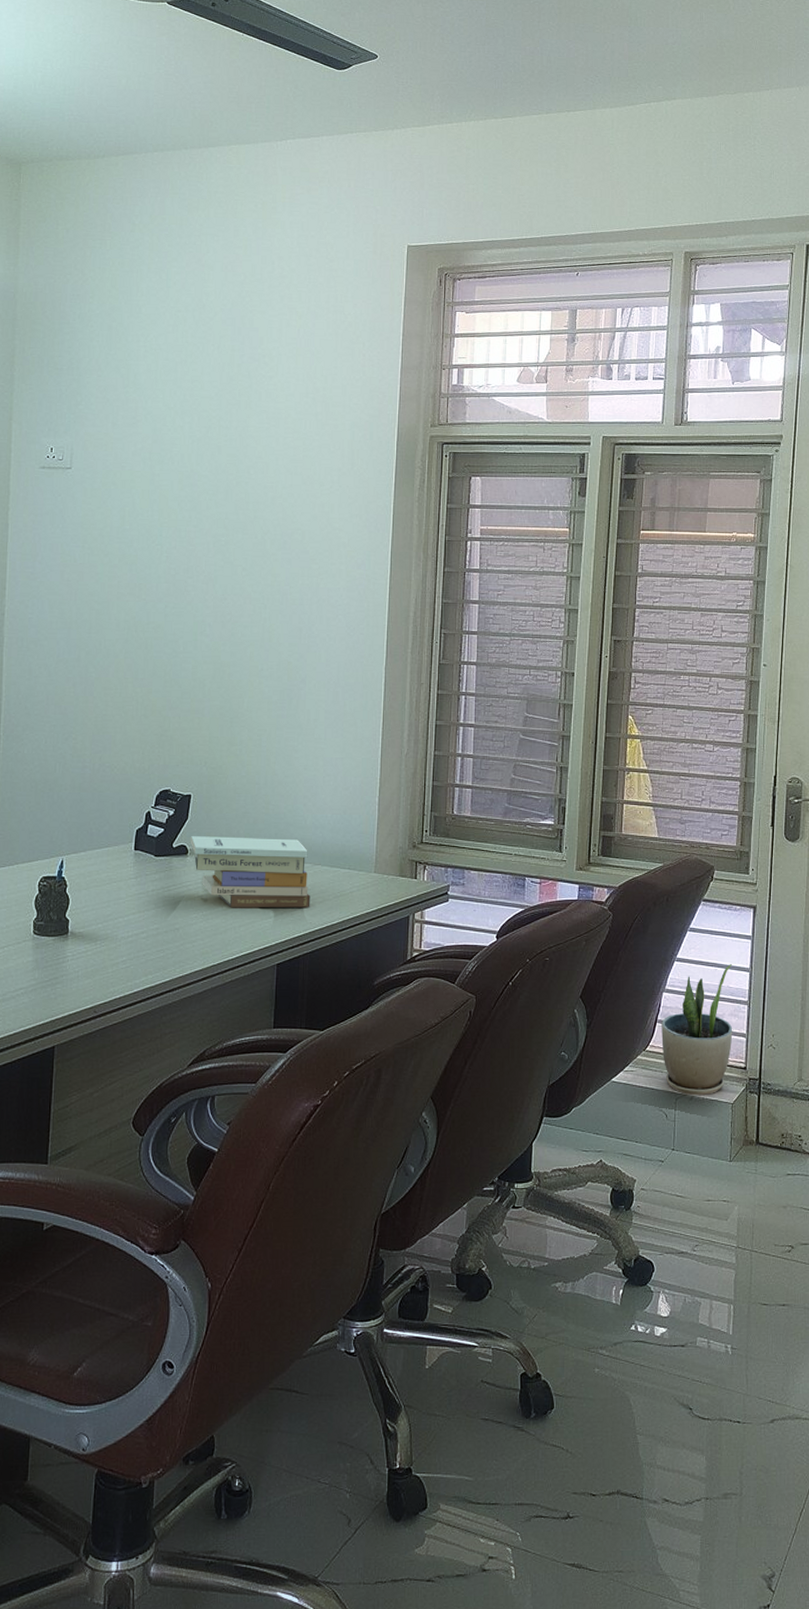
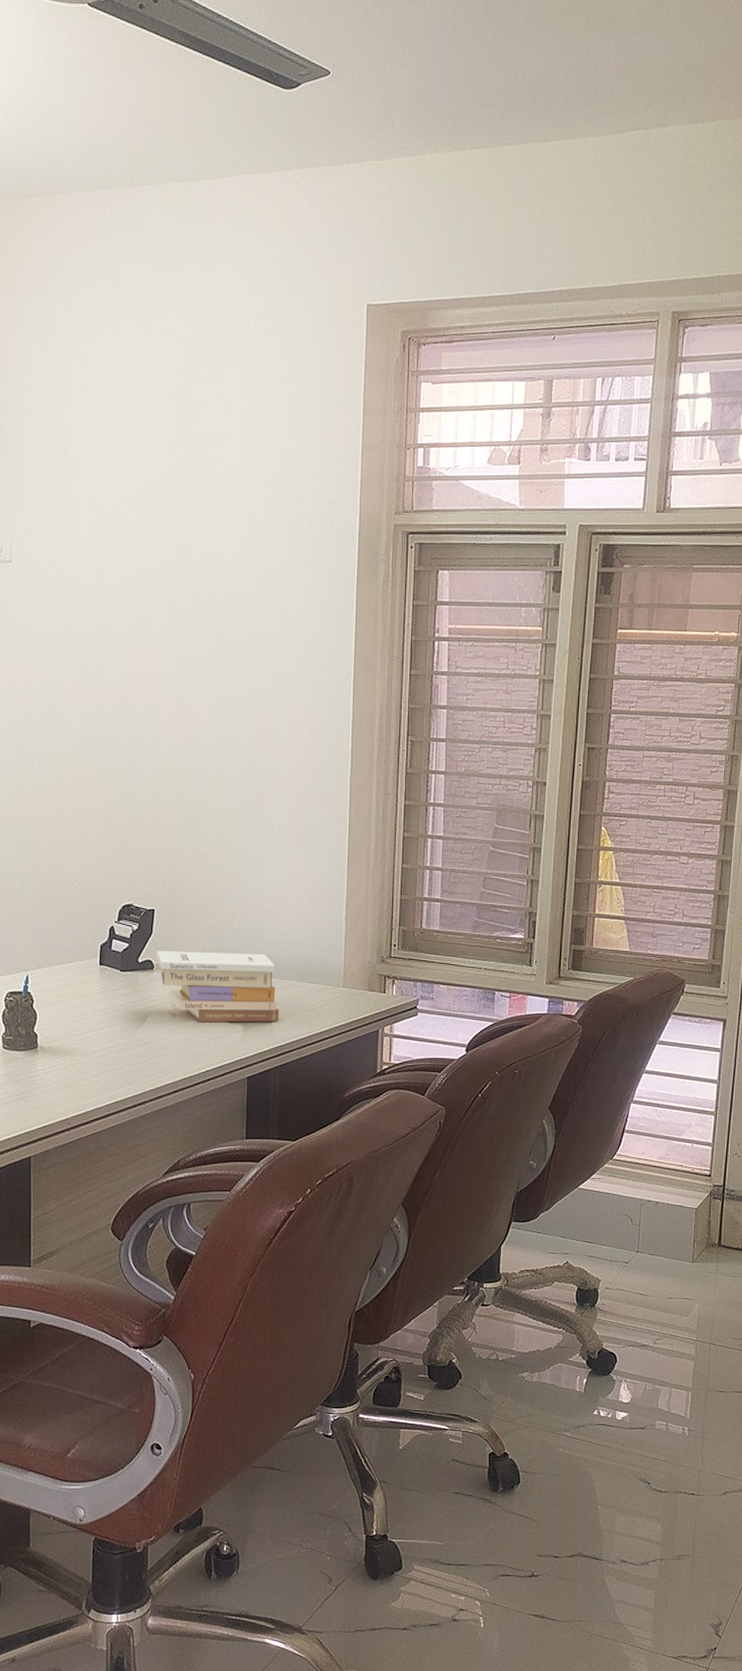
potted plant: present [661,964,733,1096] -> none [628,1076,701,1202]

